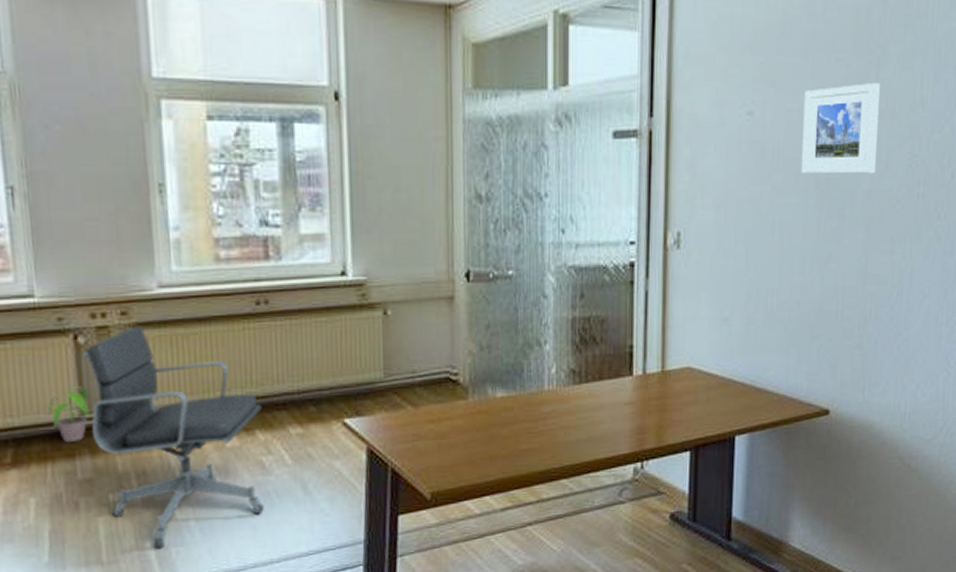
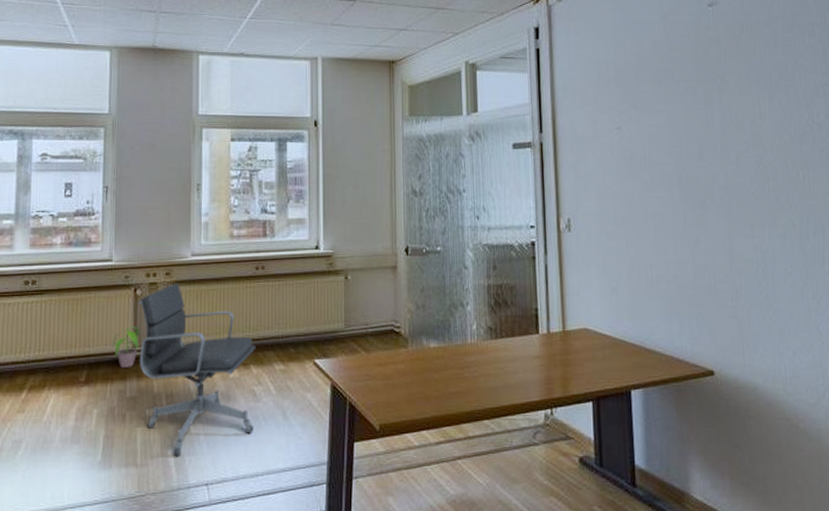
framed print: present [801,83,880,174] -> none [661,104,728,174]

